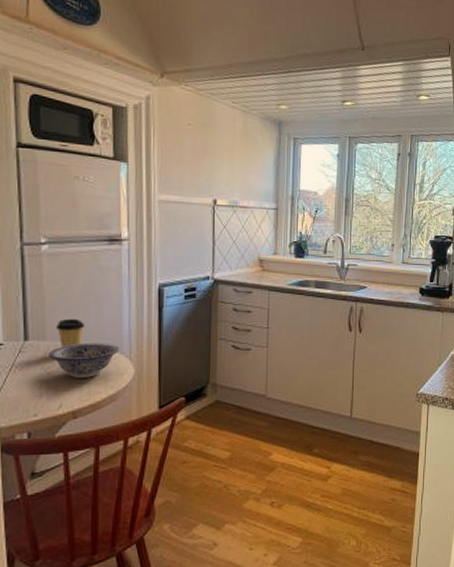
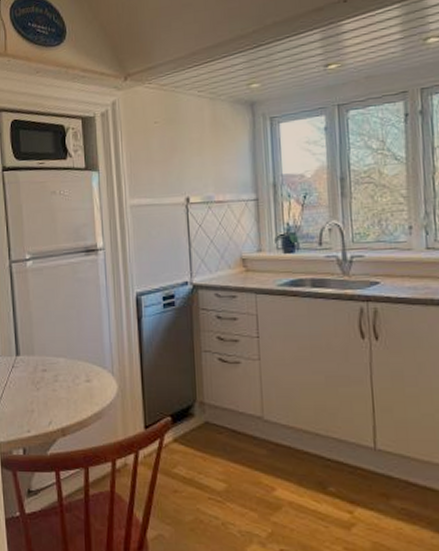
bowl: present [49,343,120,378] -> none [37,357,102,394]
coffee cup: present [56,318,86,348] -> none [43,332,69,363]

